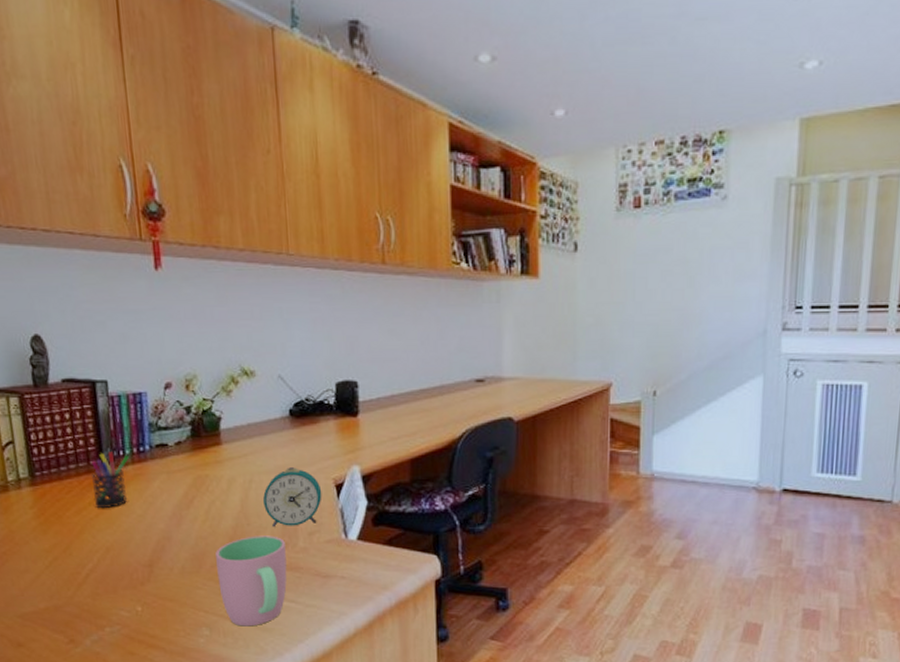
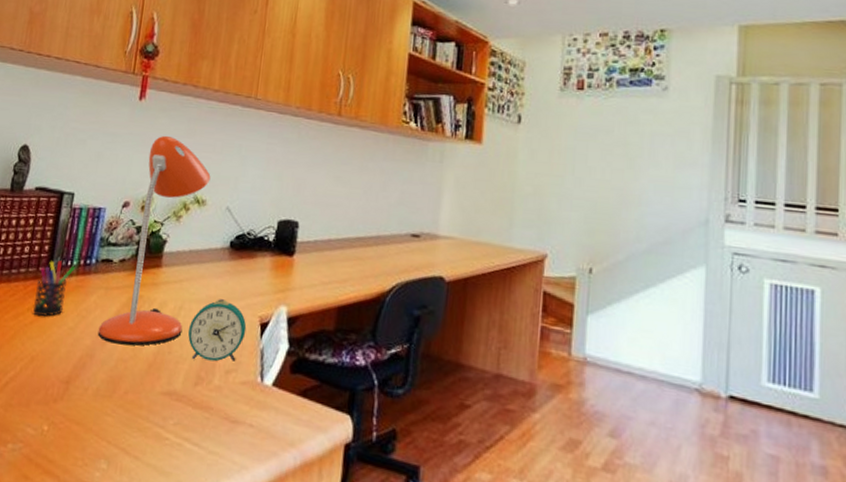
desk lamp: none [169,306,257,524] -> present [97,135,211,346]
cup: present [216,536,287,627] -> none [127,365,201,467]

